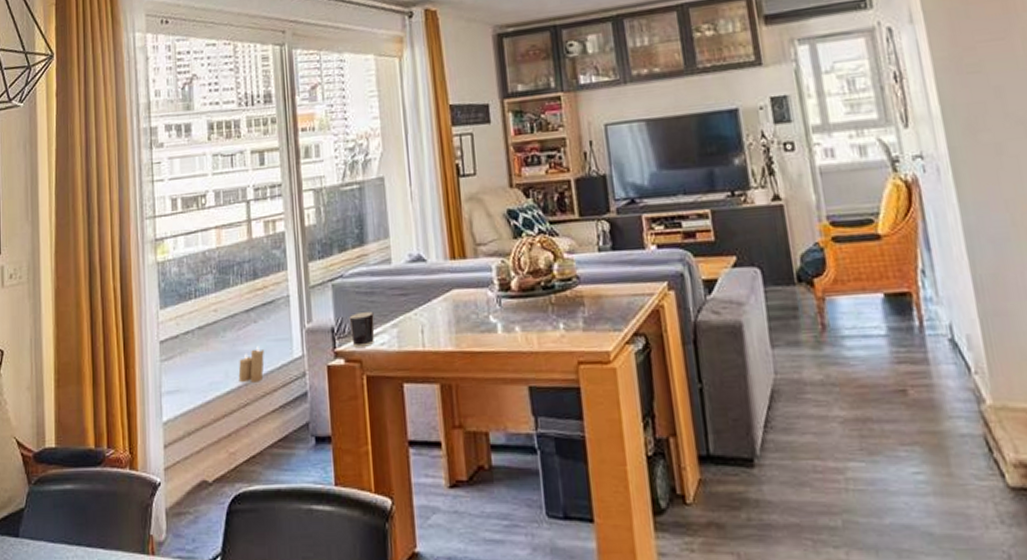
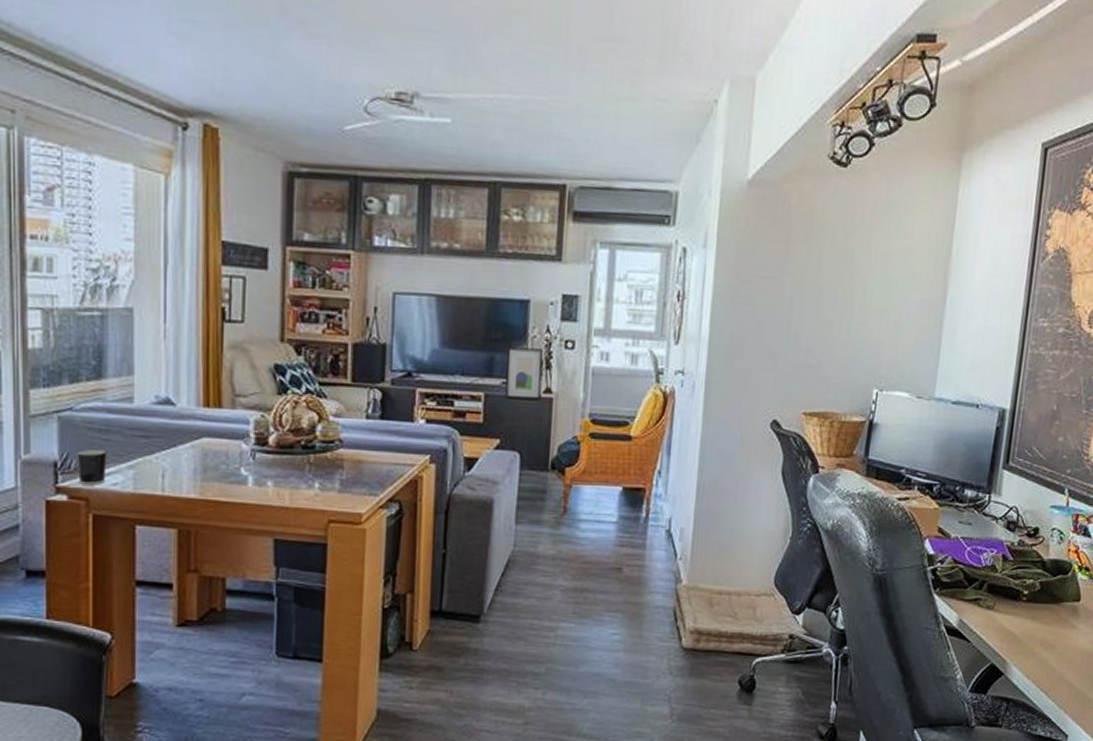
picture frame: none [724,155,770,212] -> present [505,347,544,400]

